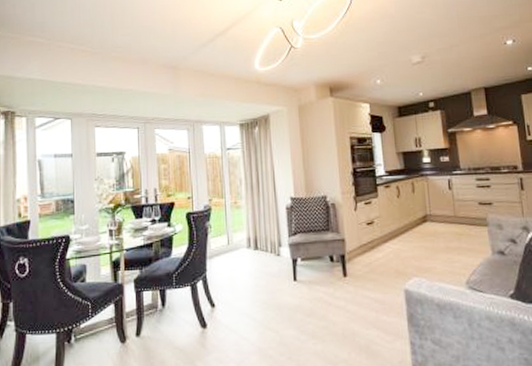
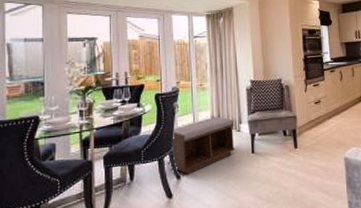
bench: none [200,238,275,303] -> present [167,116,235,175]

